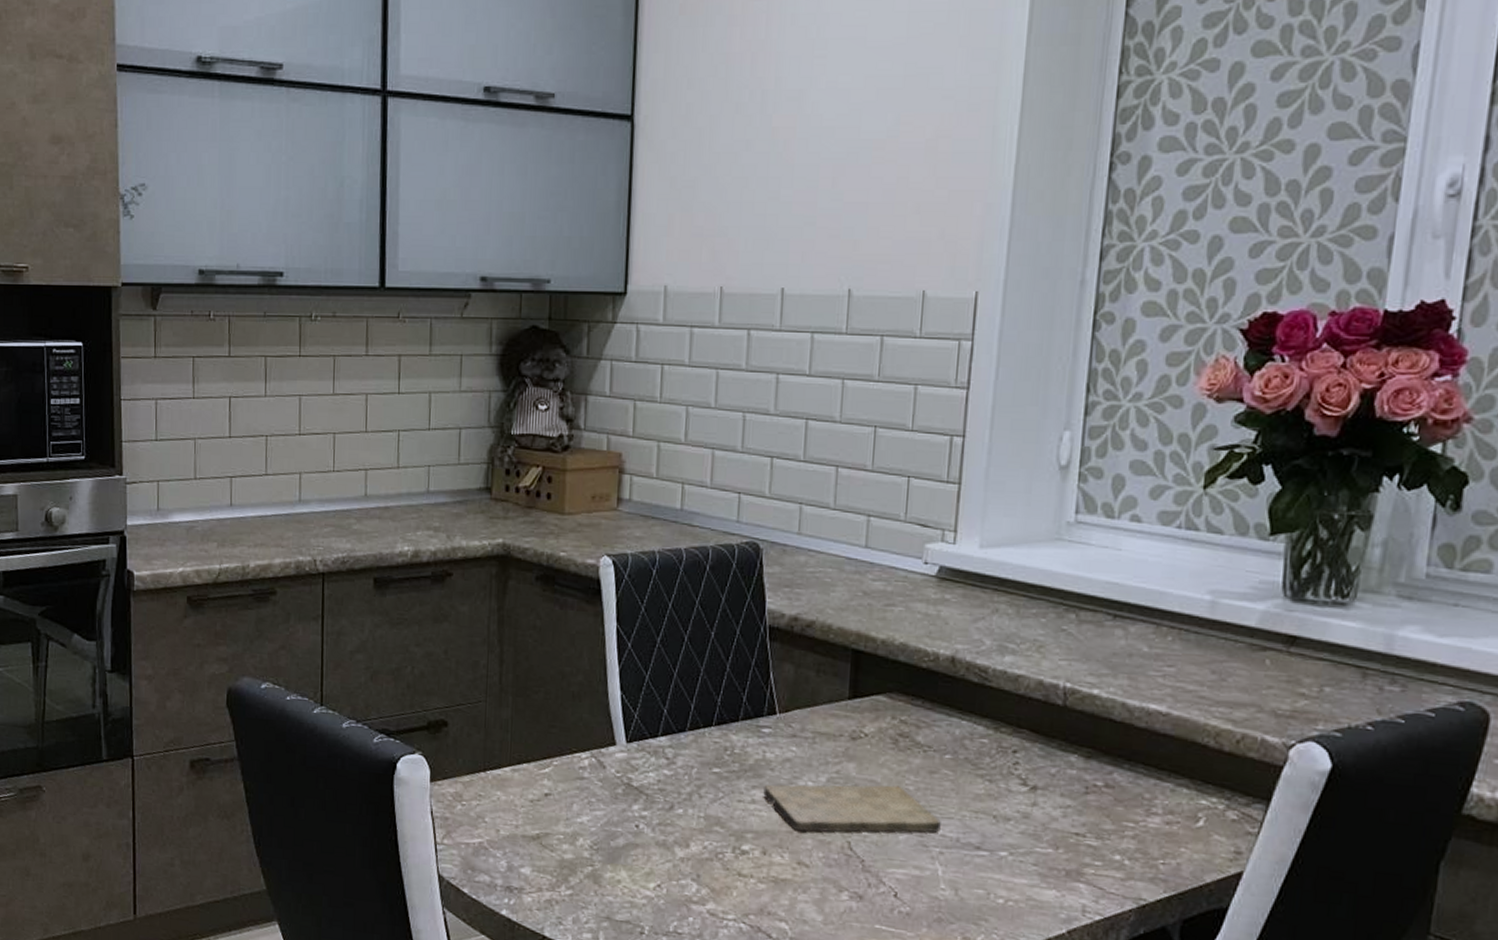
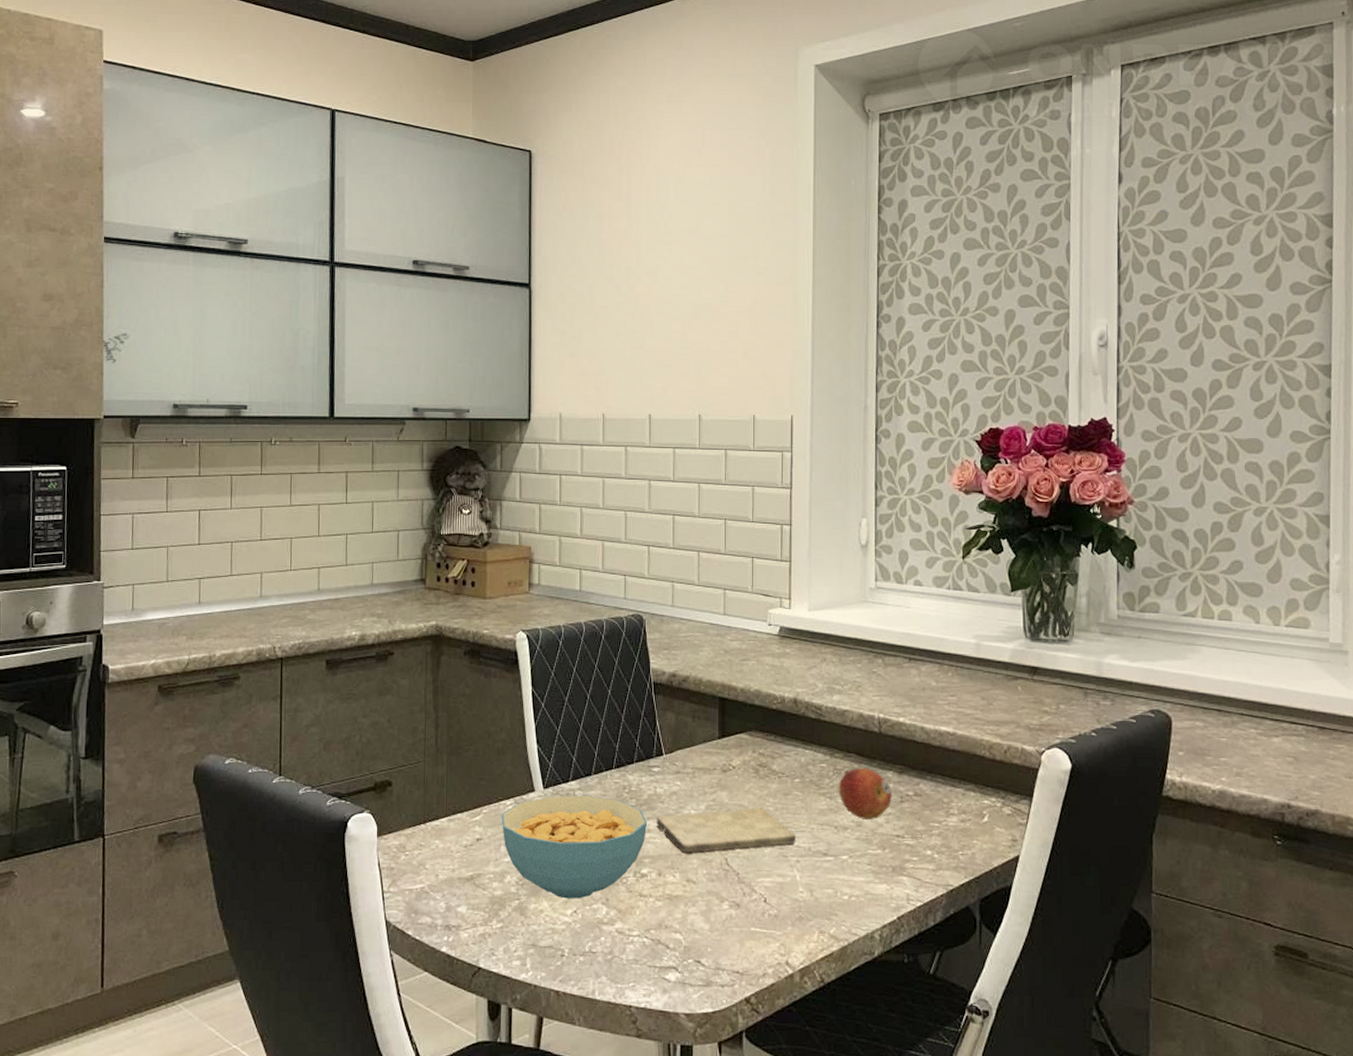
cereal bowl: none [574,751,753,872] -> present [501,795,648,899]
fruit: none [1001,747,1074,812] -> present [838,767,892,820]

